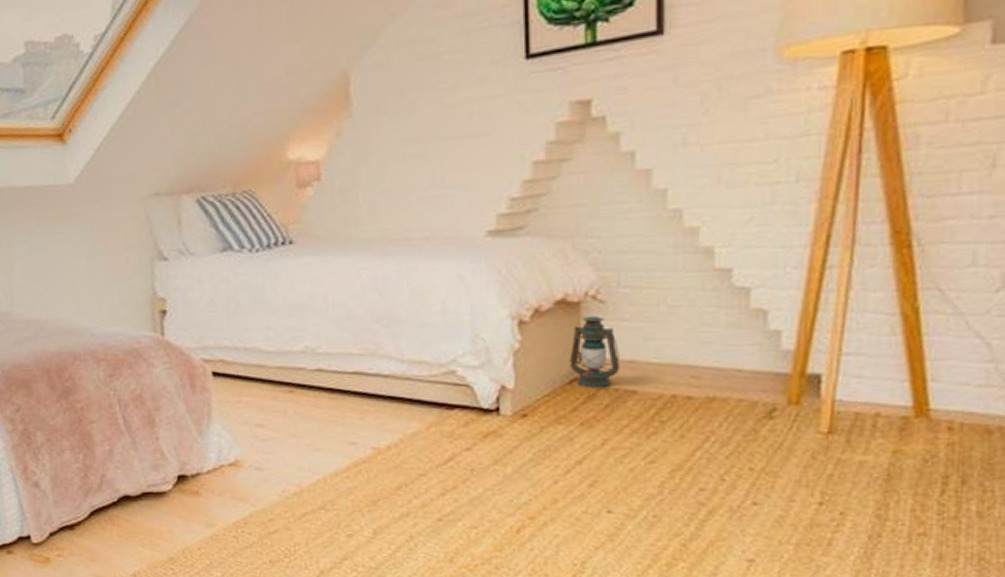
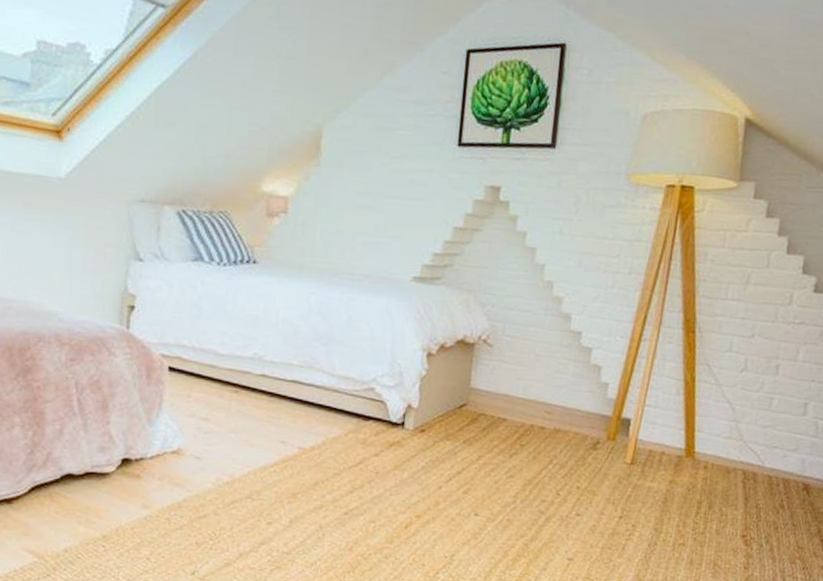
lantern: present [569,315,620,388] -> none [461,355,498,414]

